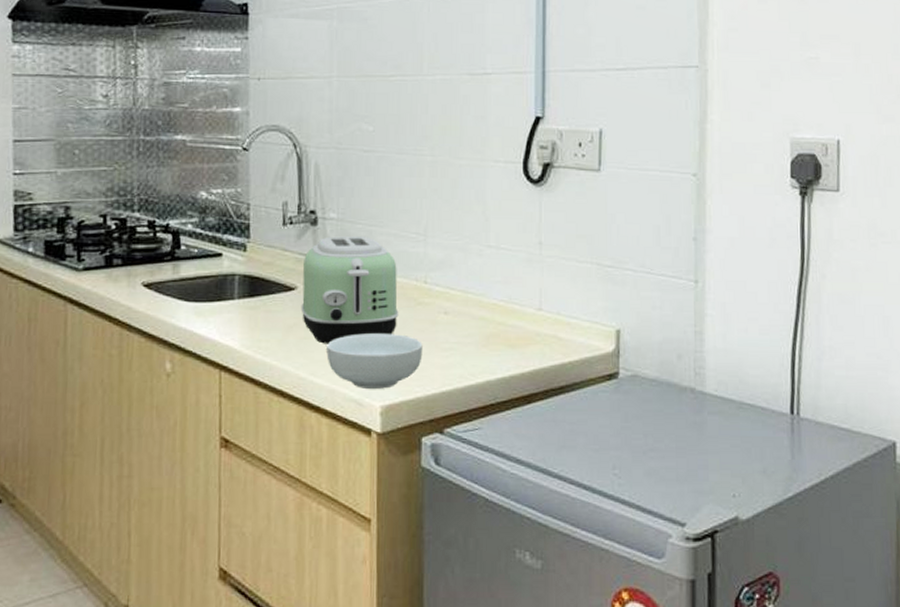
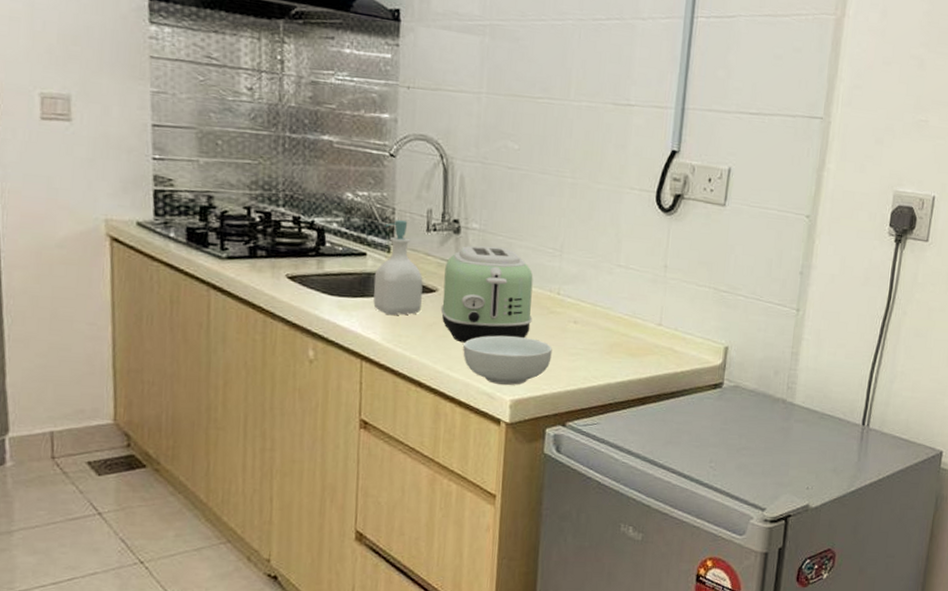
soap bottle: none [230,215,281,319] -> present [373,219,423,316]

